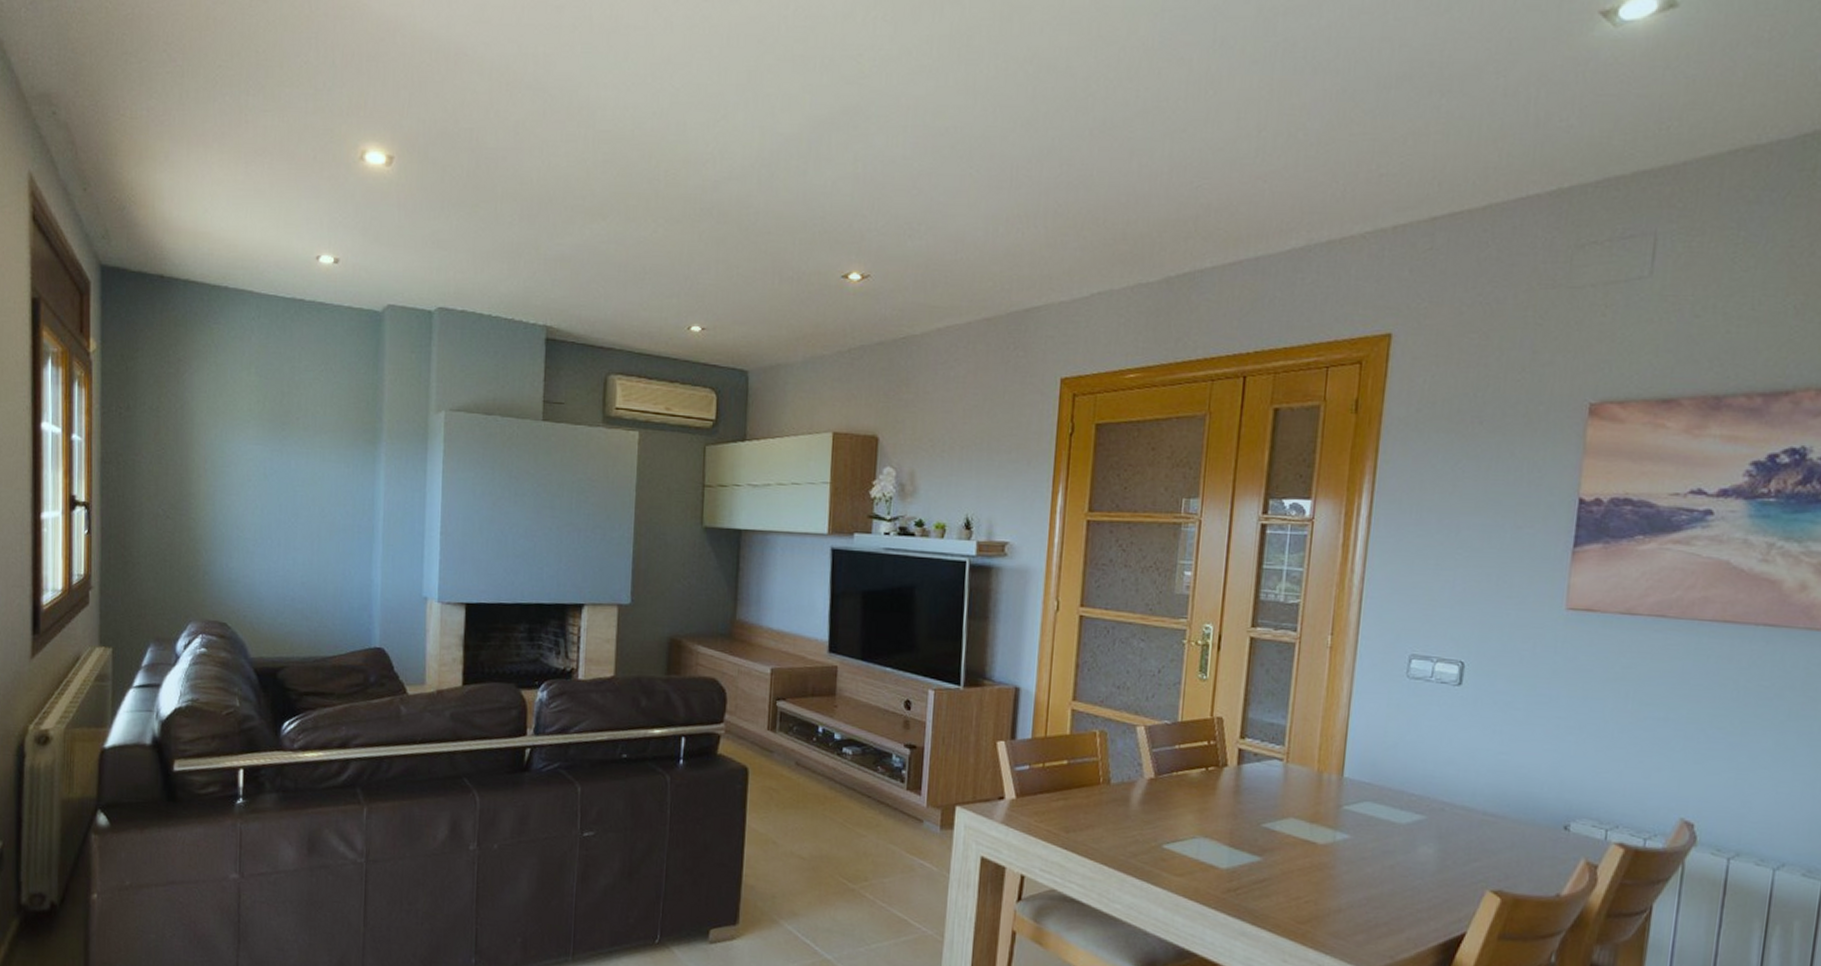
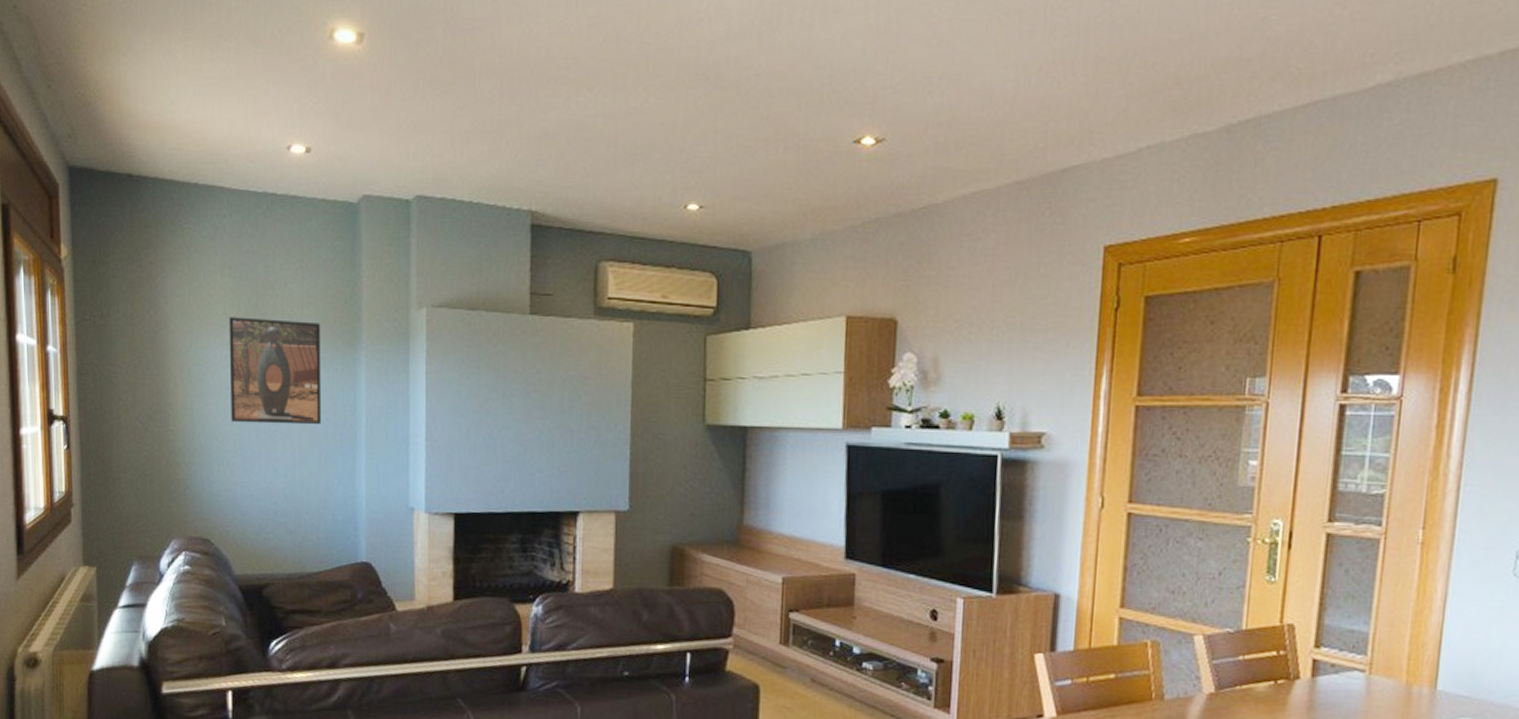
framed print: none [252,413,343,518] -> present [229,317,322,425]

